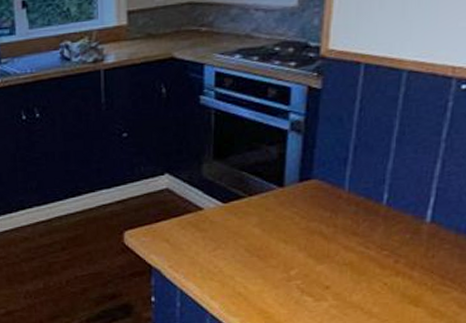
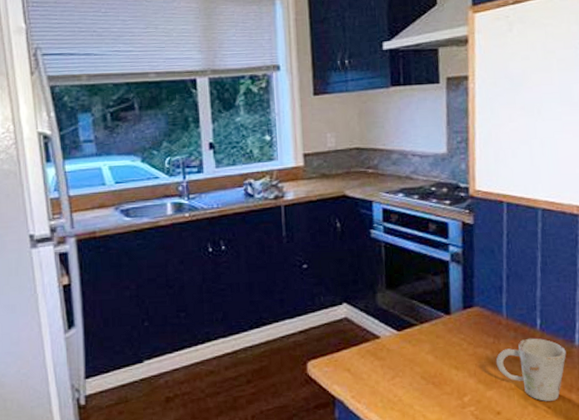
mug: none [330,213,414,278] -> present [496,338,567,401]

